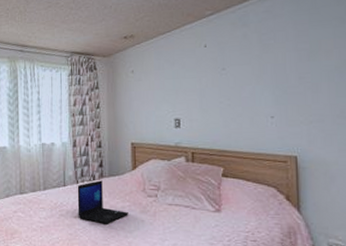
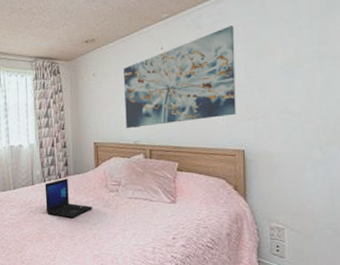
wall art: none [164,24,287,129] -> present [124,25,236,128]

